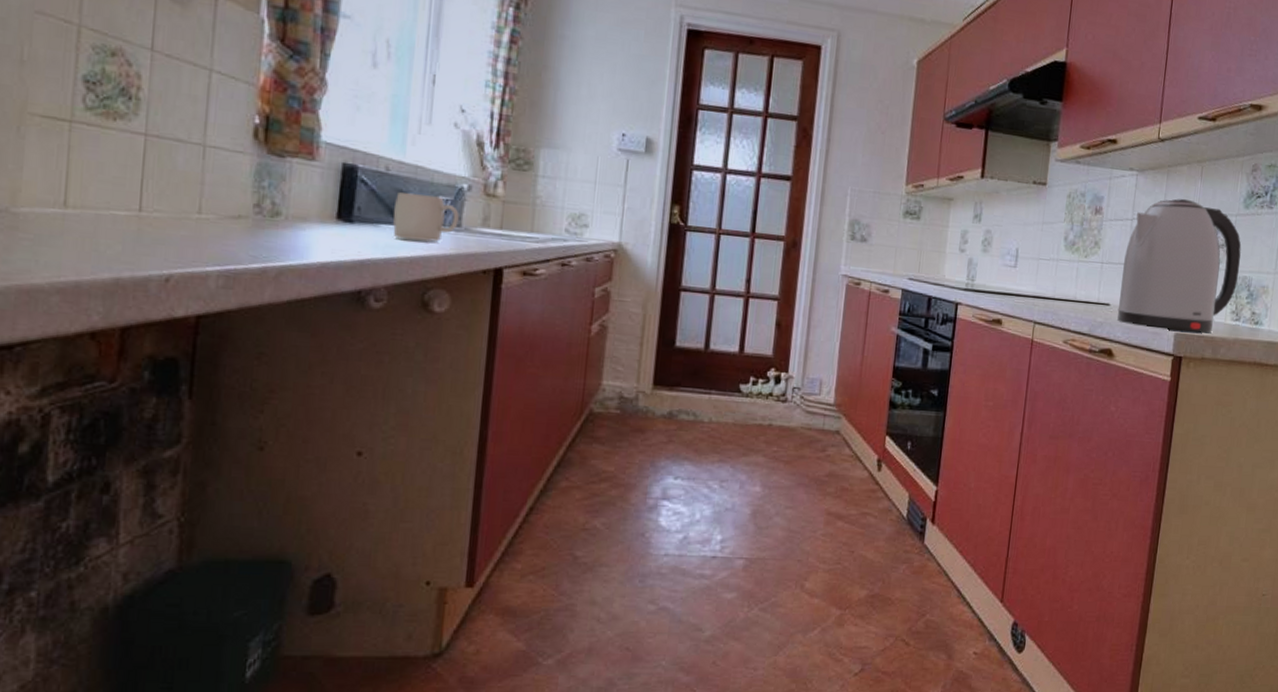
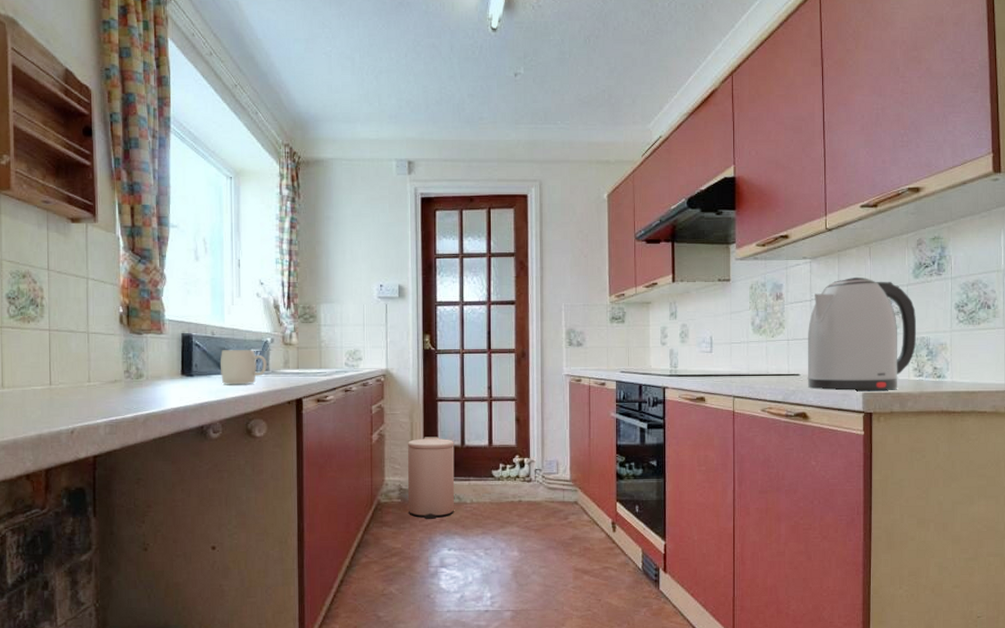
pedal bin: none [627,334,697,439] -> present [407,437,455,519]

